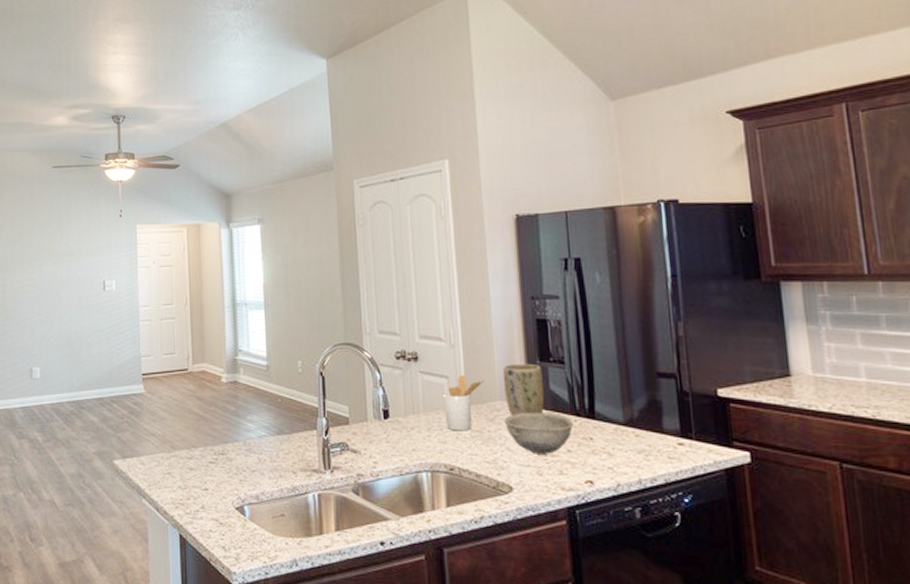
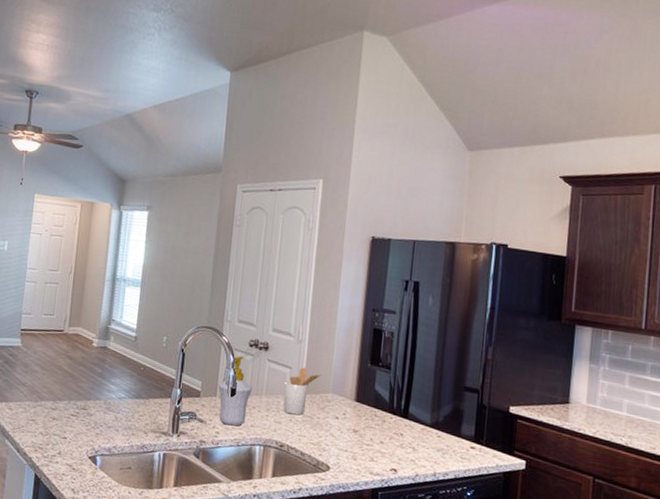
soap bottle: none [367,371,407,453] -> present [218,355,252,427]
plant pot: present [502,363,545,417] -> none [336,363,371,410]
bowl: present [504,412,574,454] -> none [332,405,390,443]

